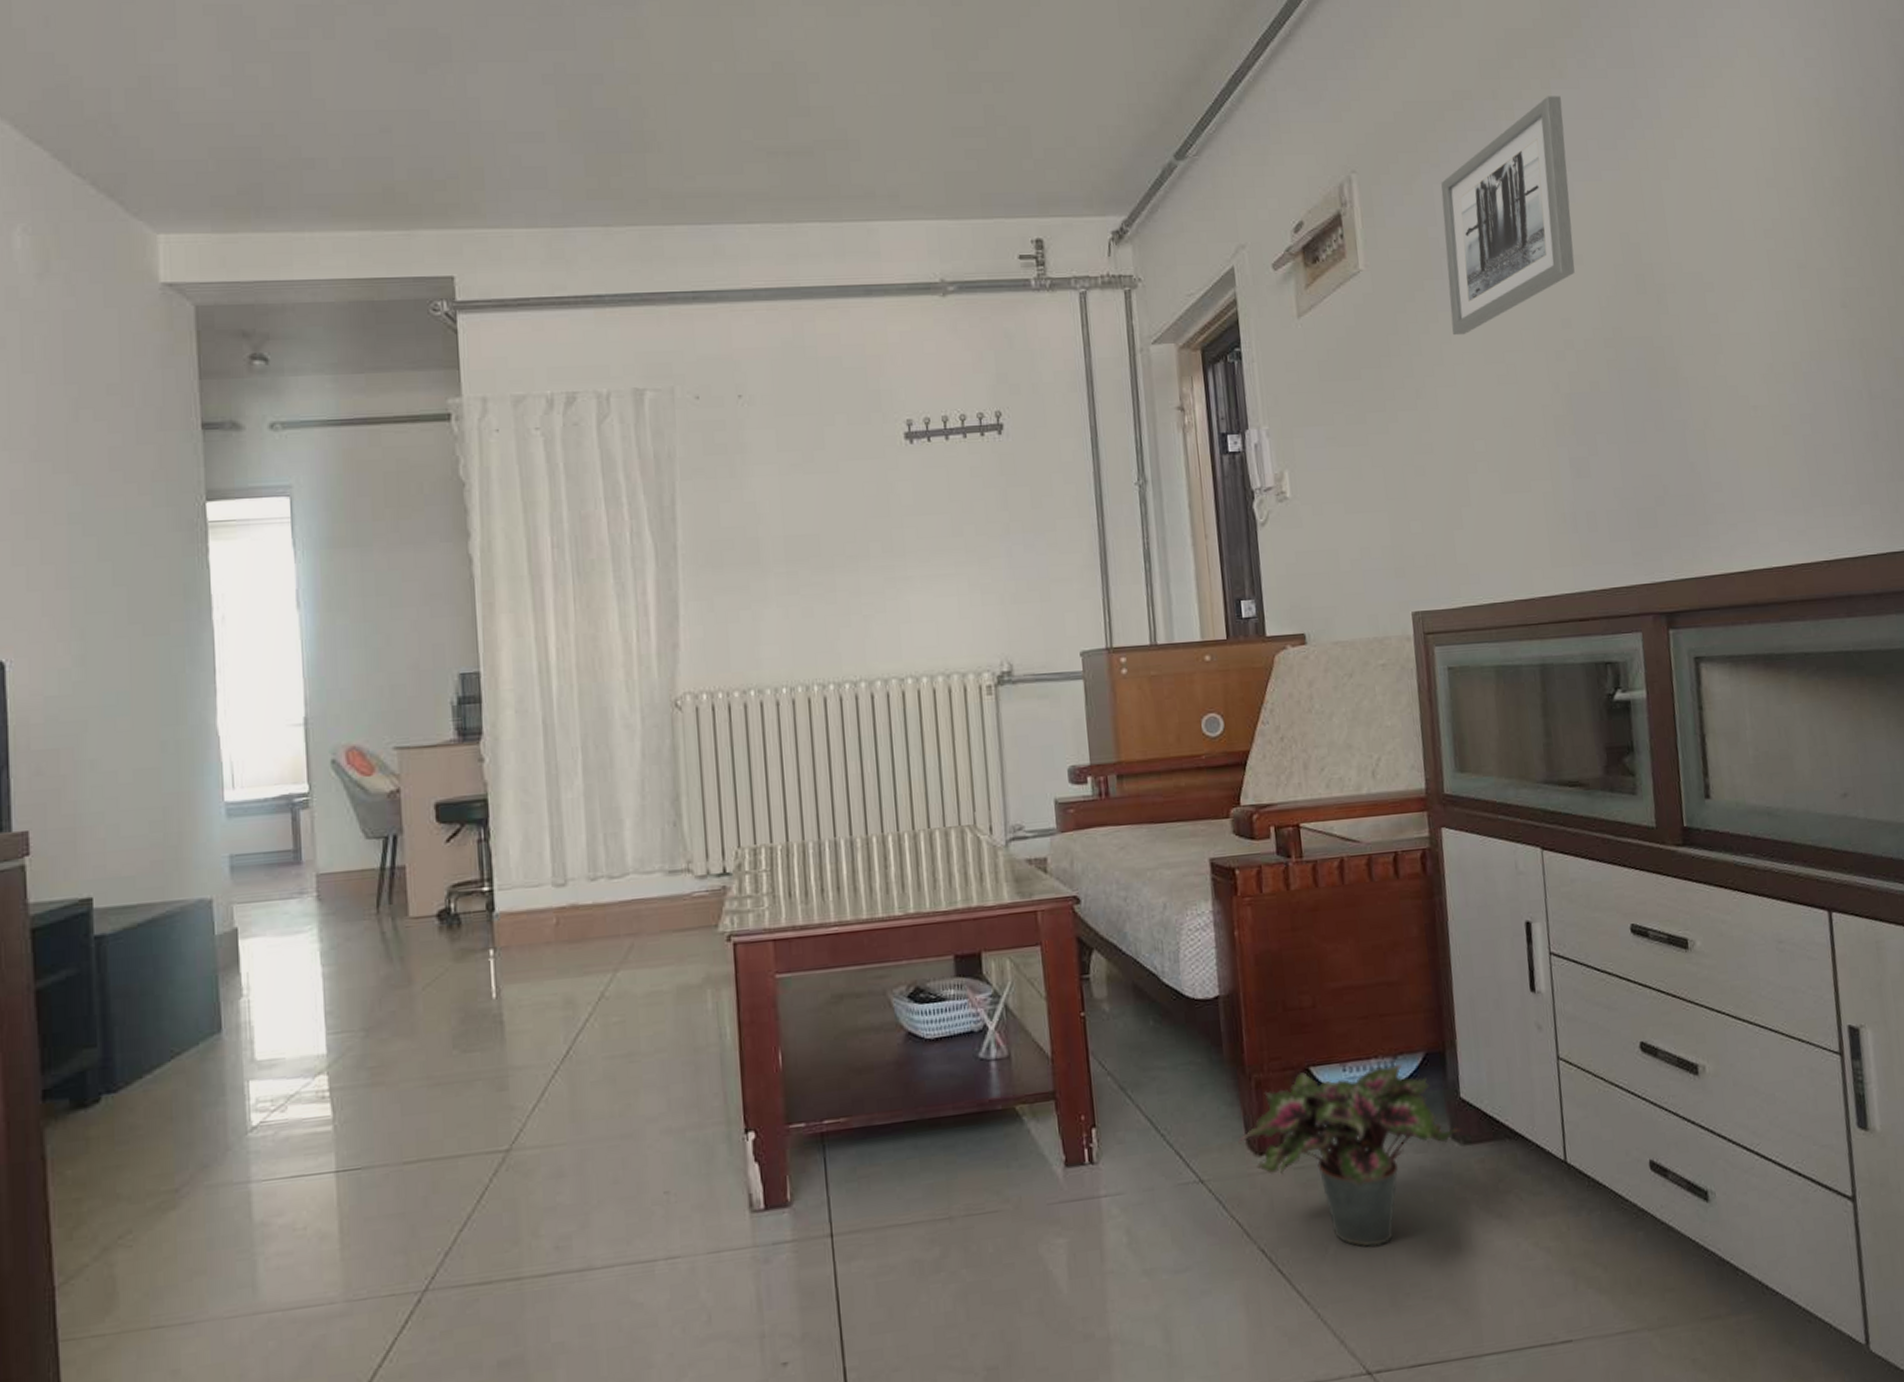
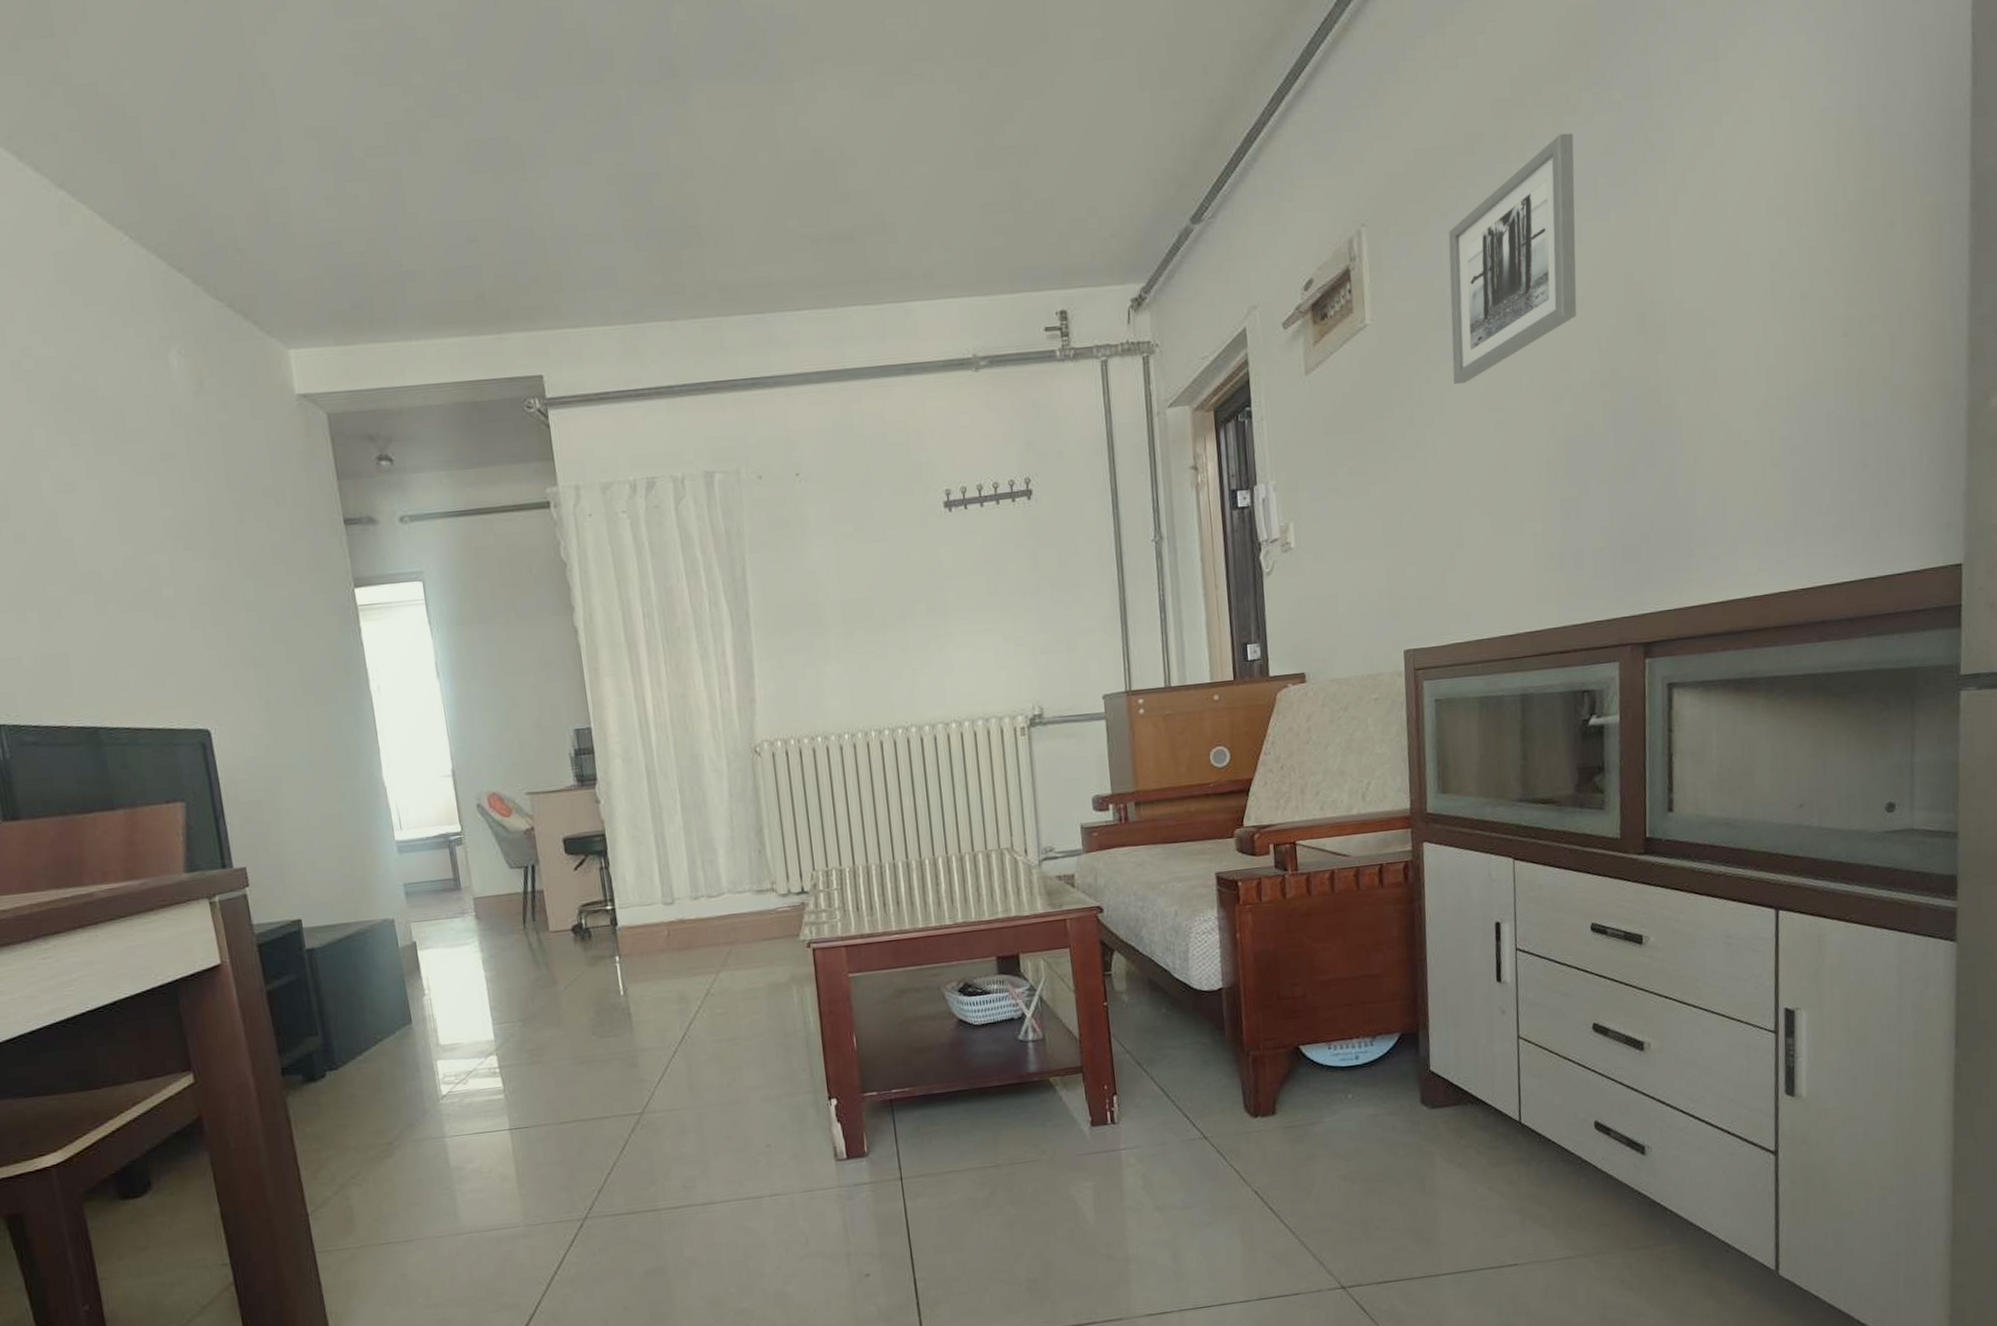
potted plant: present [1238,1063,1463,1247] -> none [1237,1042,1432,1190]

